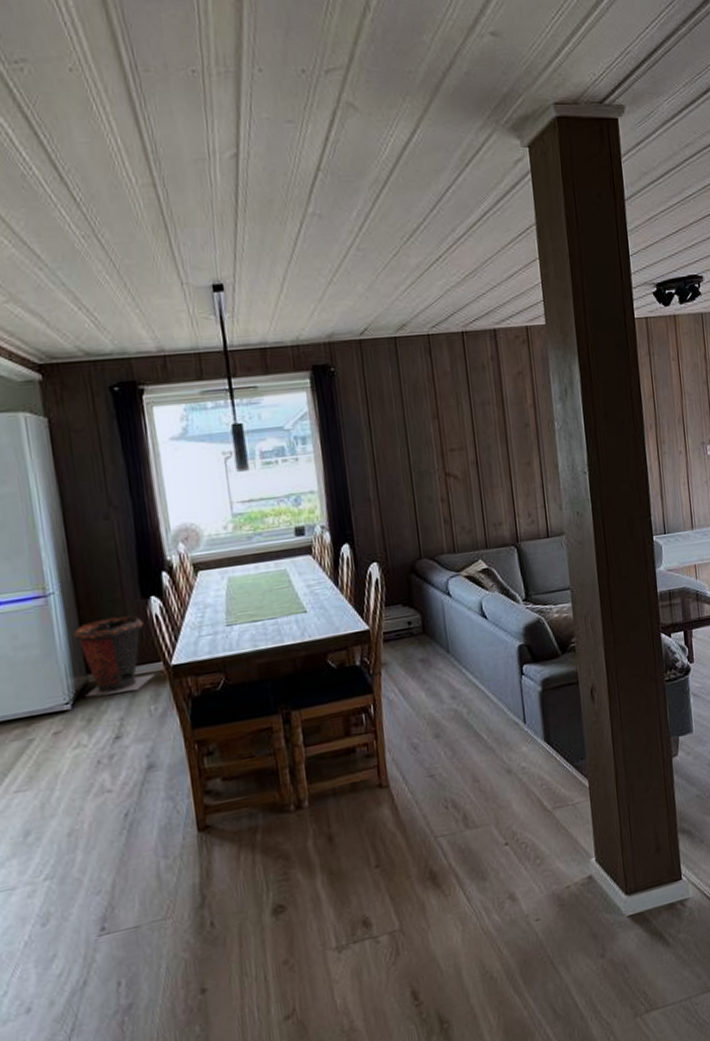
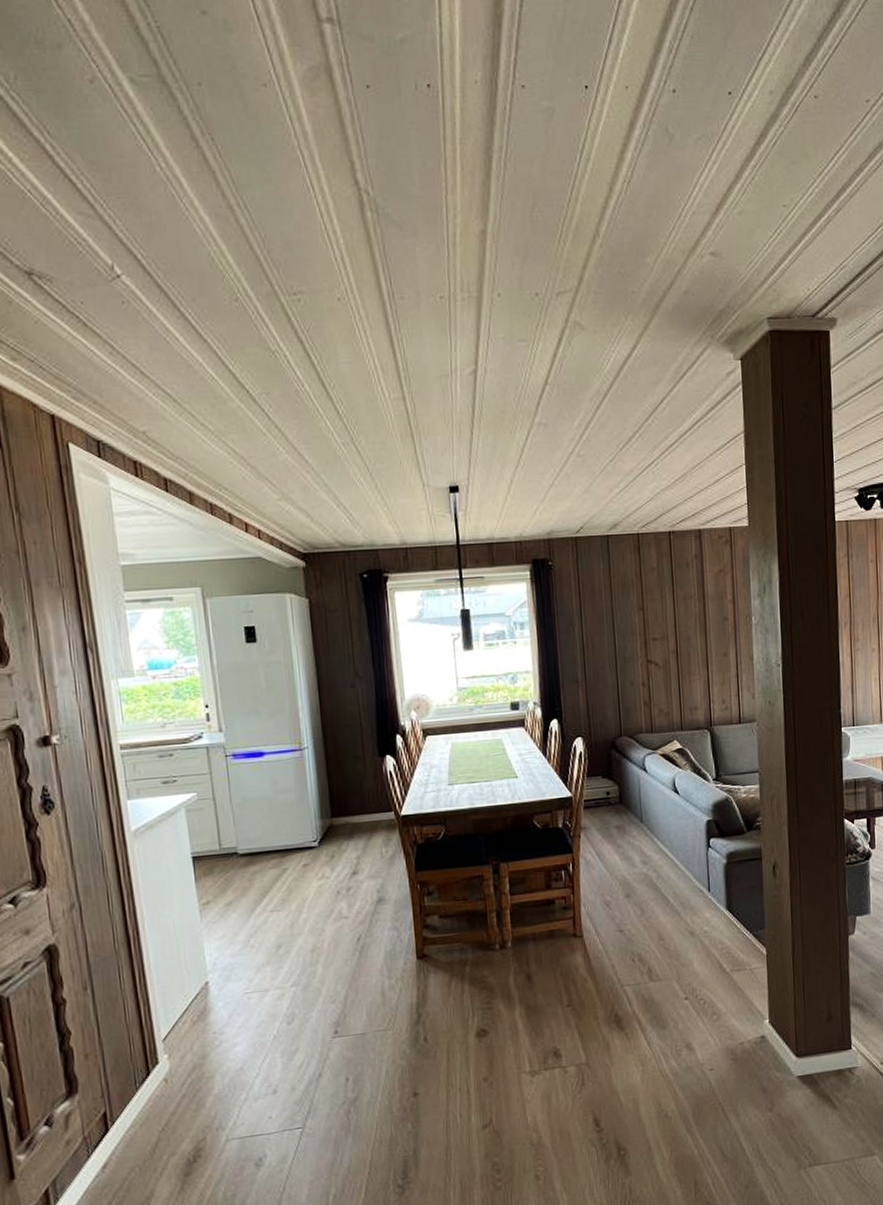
trash can: present [73,615,154,697] -> none [322,770,386,837]

